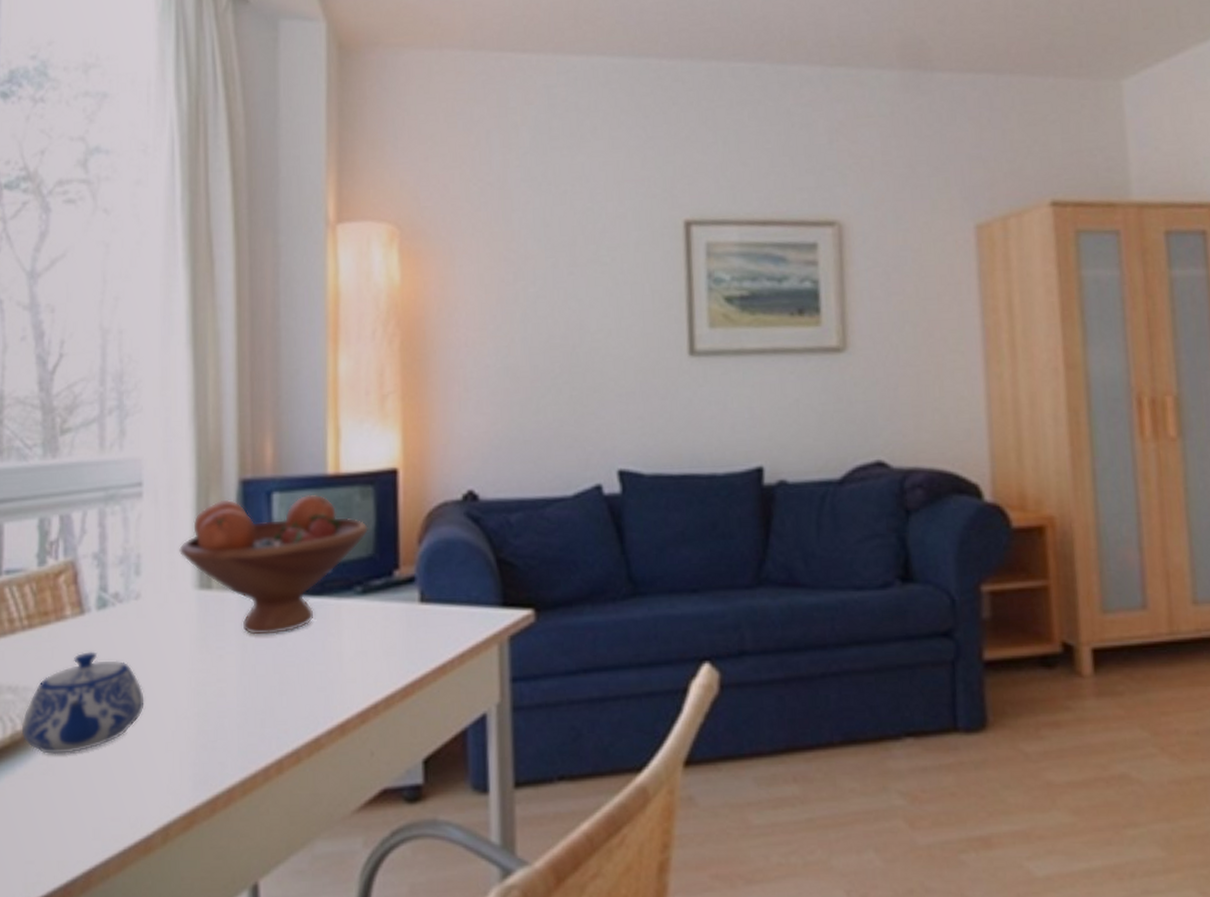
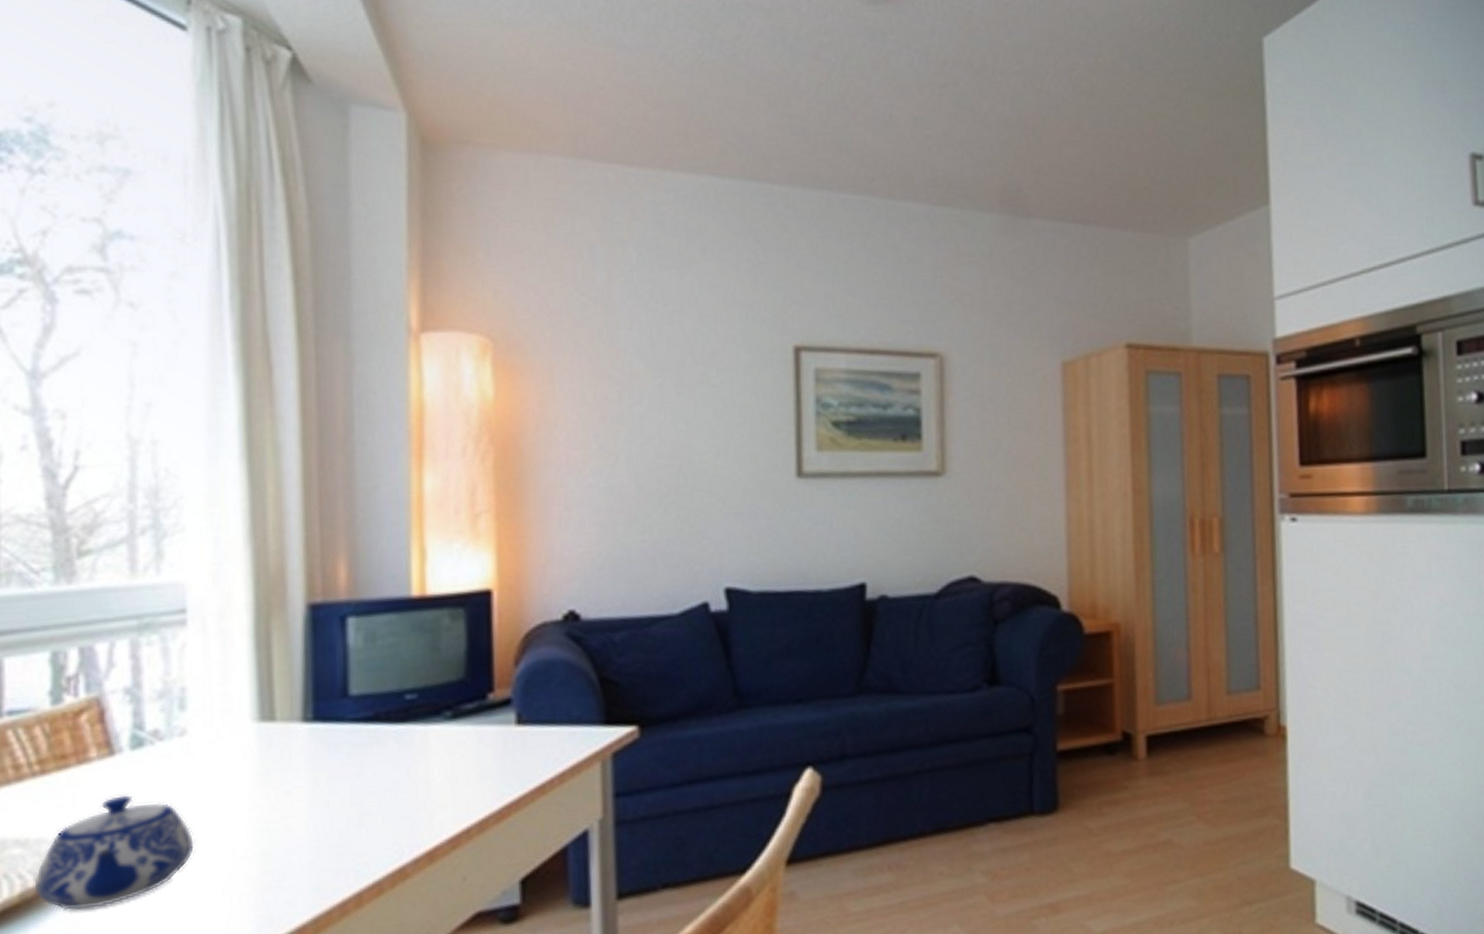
fruit bowl: present [179,494,368,636] -> none [234,617,459,768]

